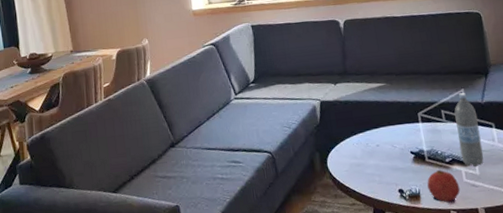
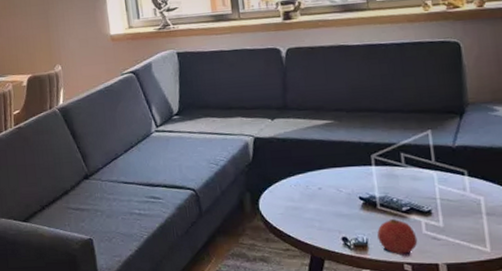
water bottle: present [454,93,484,167] -> none [417,134,451,219]

